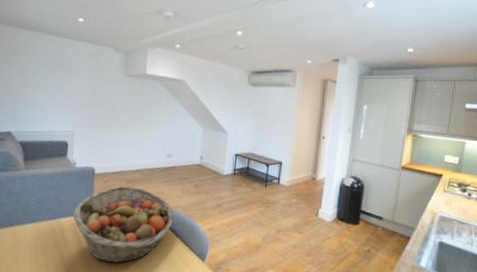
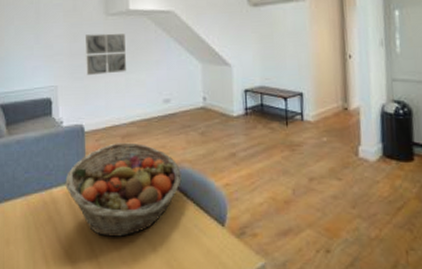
wall art: none [102,90,140,127] -> present [86,33,126,75]

